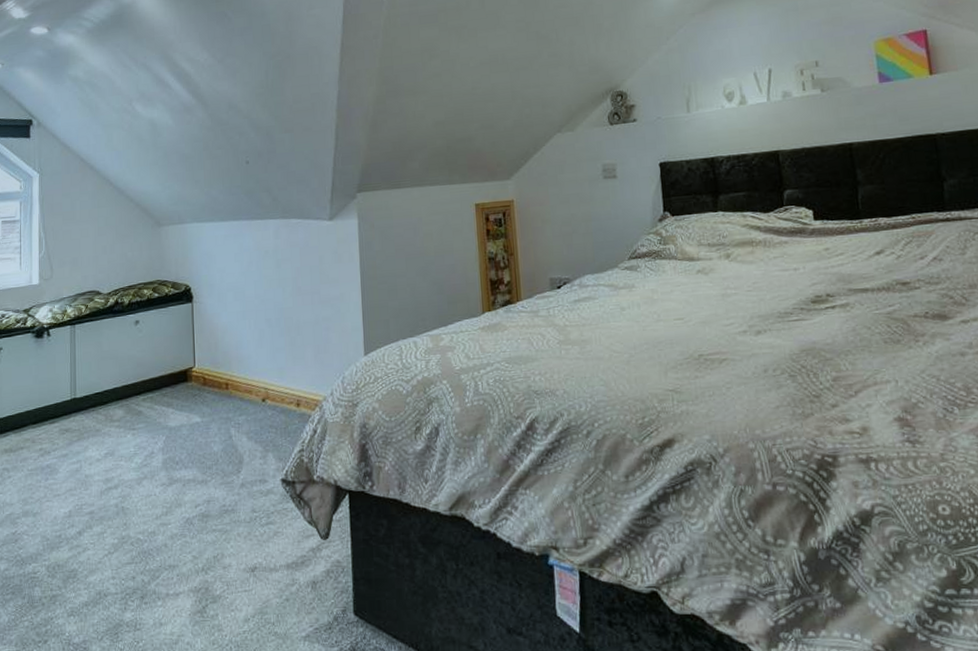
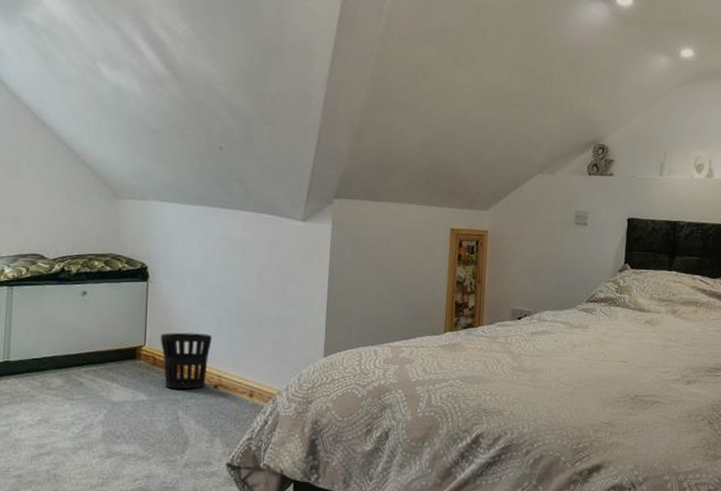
wastebasket: none [208,347,256,407] -> present [160,332,212,389]

